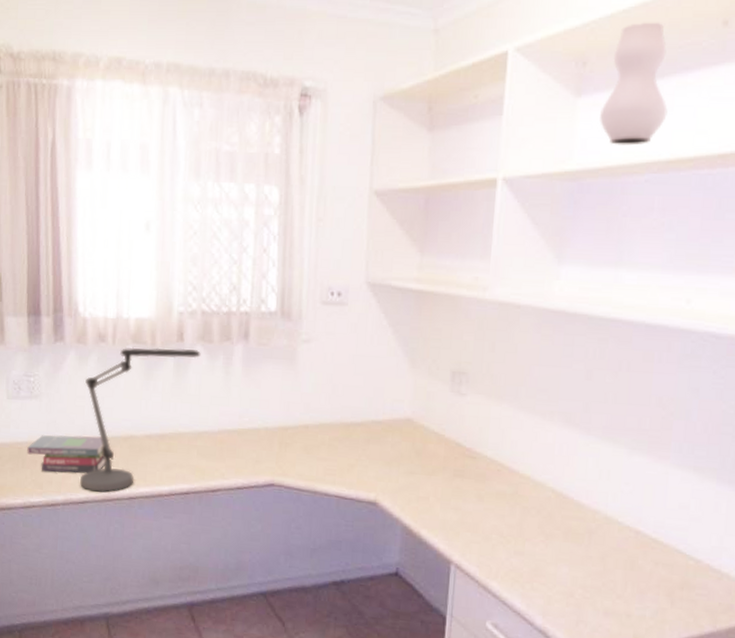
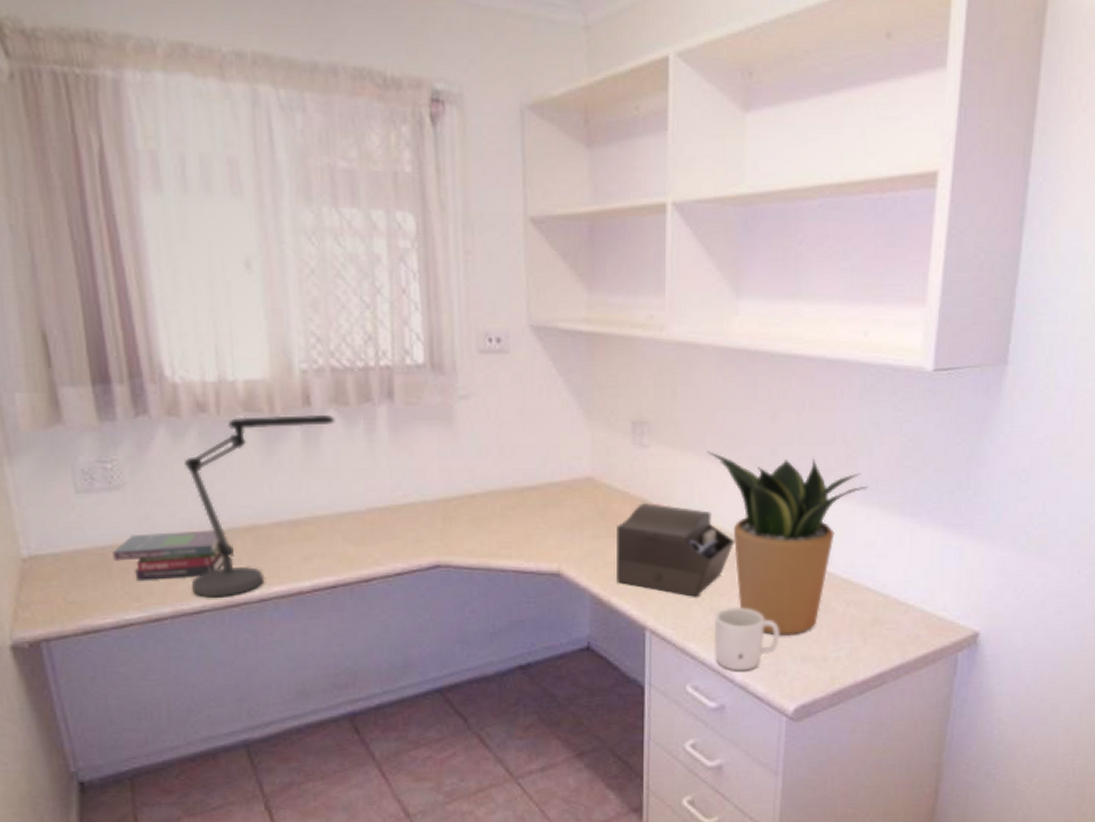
sewing box: none [427,446,543,539] -> present [617,503,735,597]
mug: none [515,552,583,616] -> present [713,607,780,671]
potted plant: none [522,403,684,588] -> present [708,451,869,635]
vase: present [600,22,668,146] -> none [770,29,837,167]

